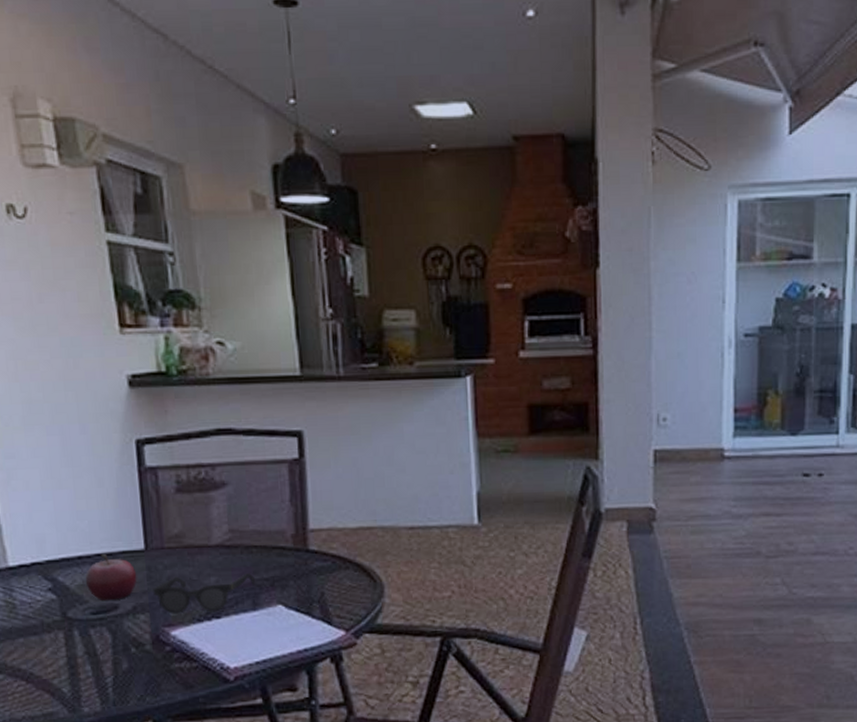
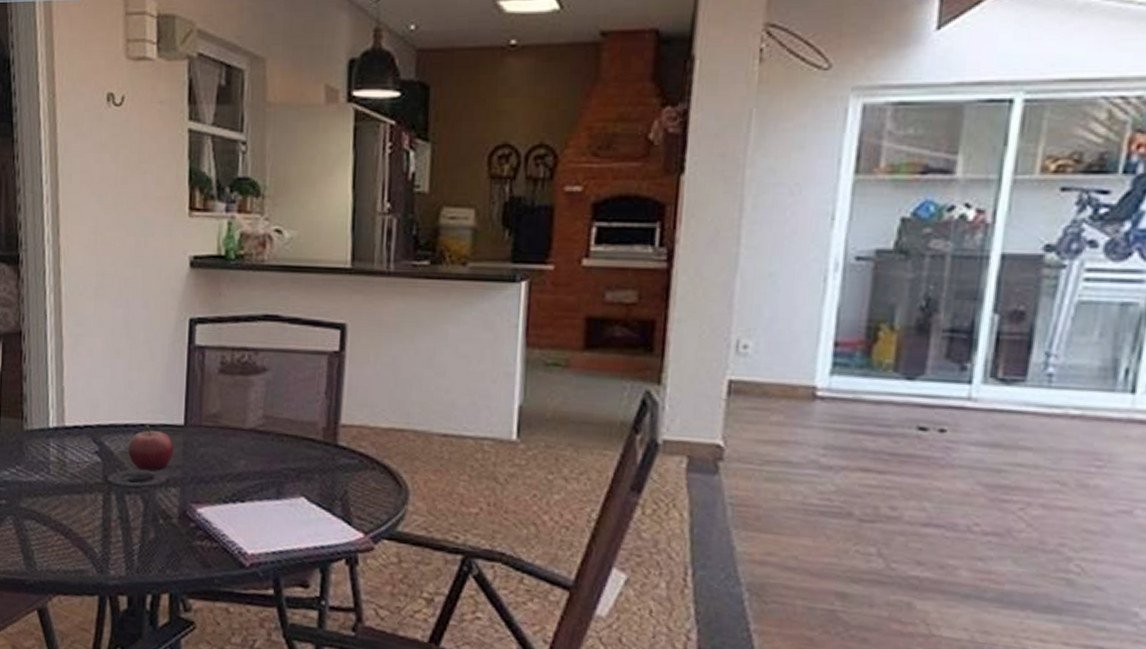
sunglasses: present [153,573,256,614] -> none [186,455,283,496]

